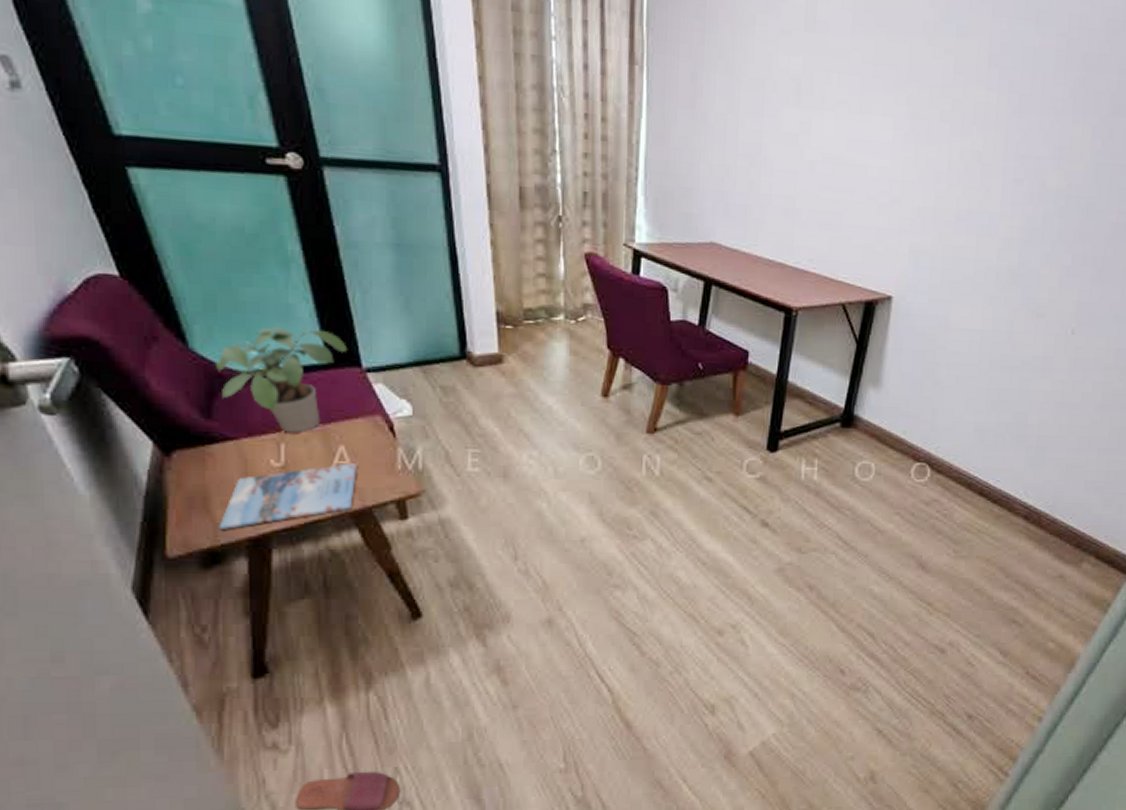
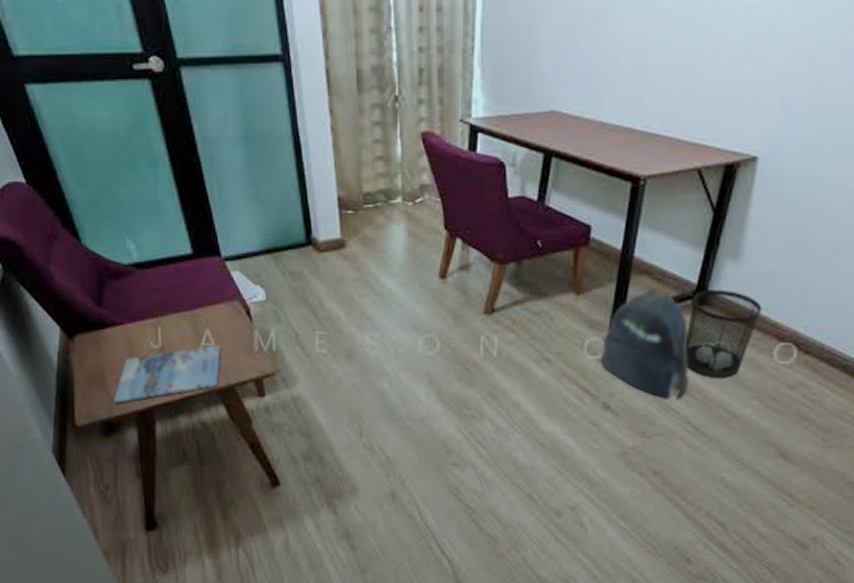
potted plant: present [216,327,348,434] -> none [103,222,209,319]
backpack: none [759,410,840,516] -> present [601,287,690,399]
waste bin: none [834,414,900,495] -> present [684,290,763,378]

